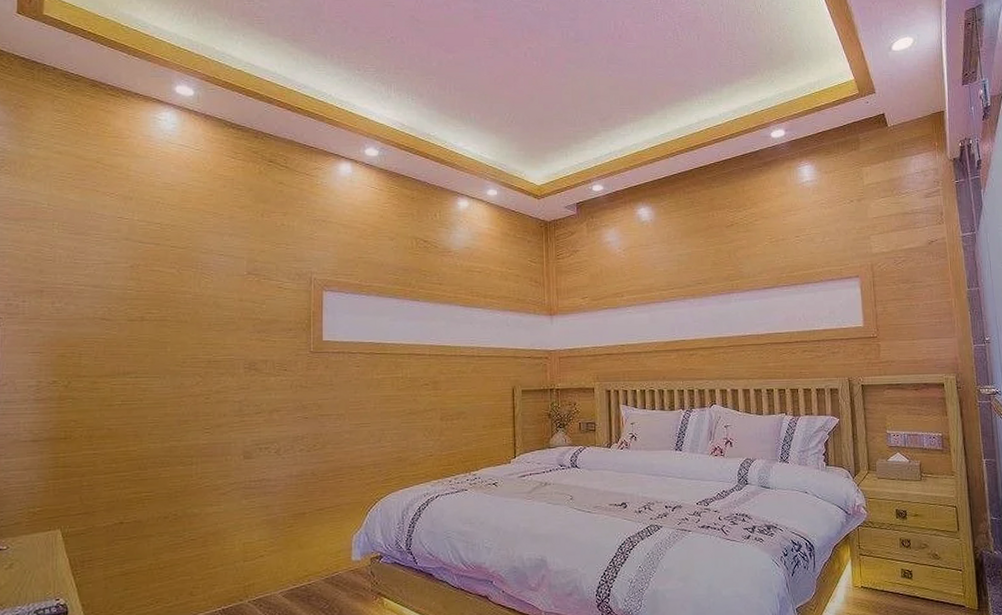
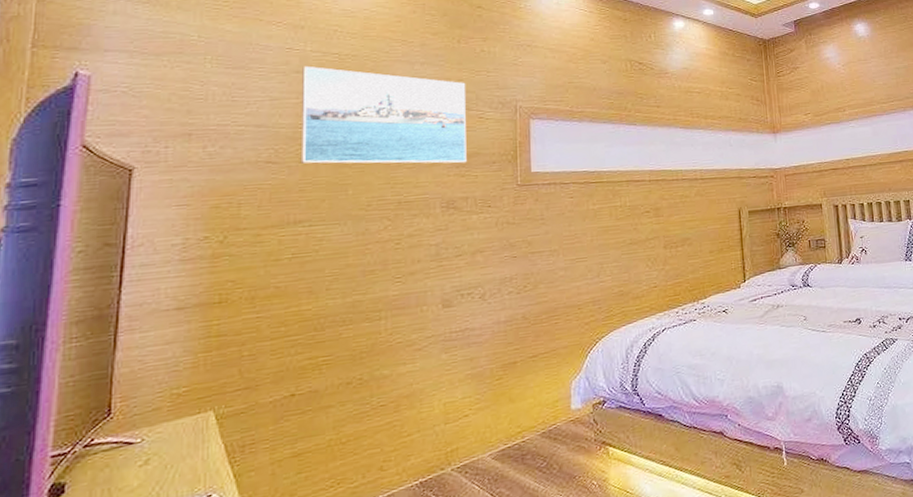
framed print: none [129,233,268,329] -> present [300,65,467,164]

